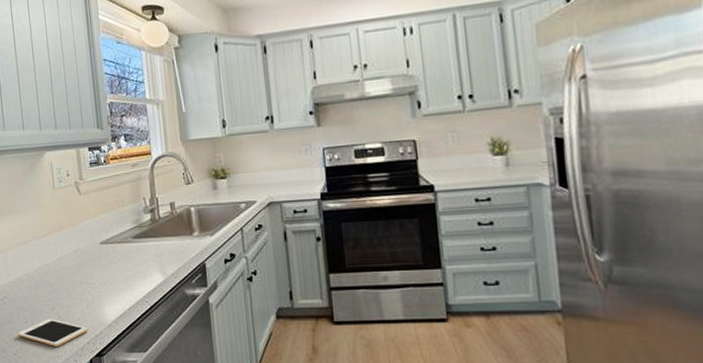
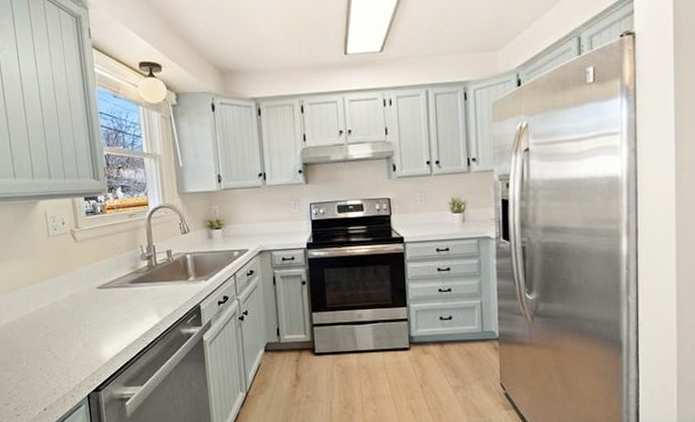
cell phone: present [18,319,89,346] -> none [12,359,86,384]

